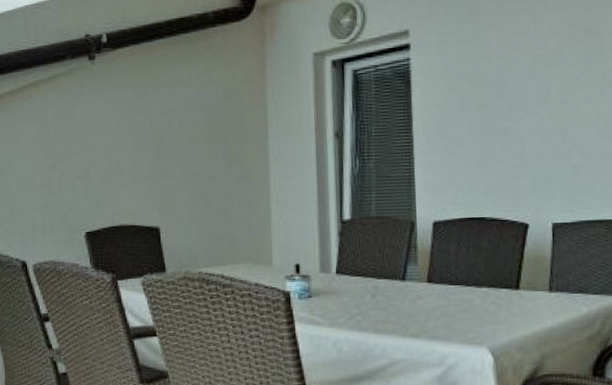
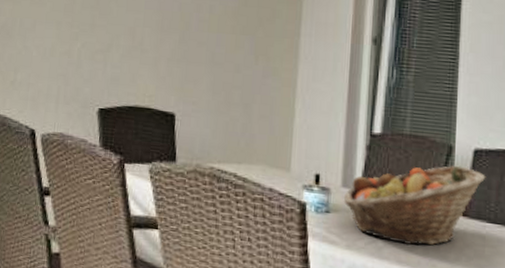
fruit basket: none [322,238,446,315] -> present [343,165,486,246]

